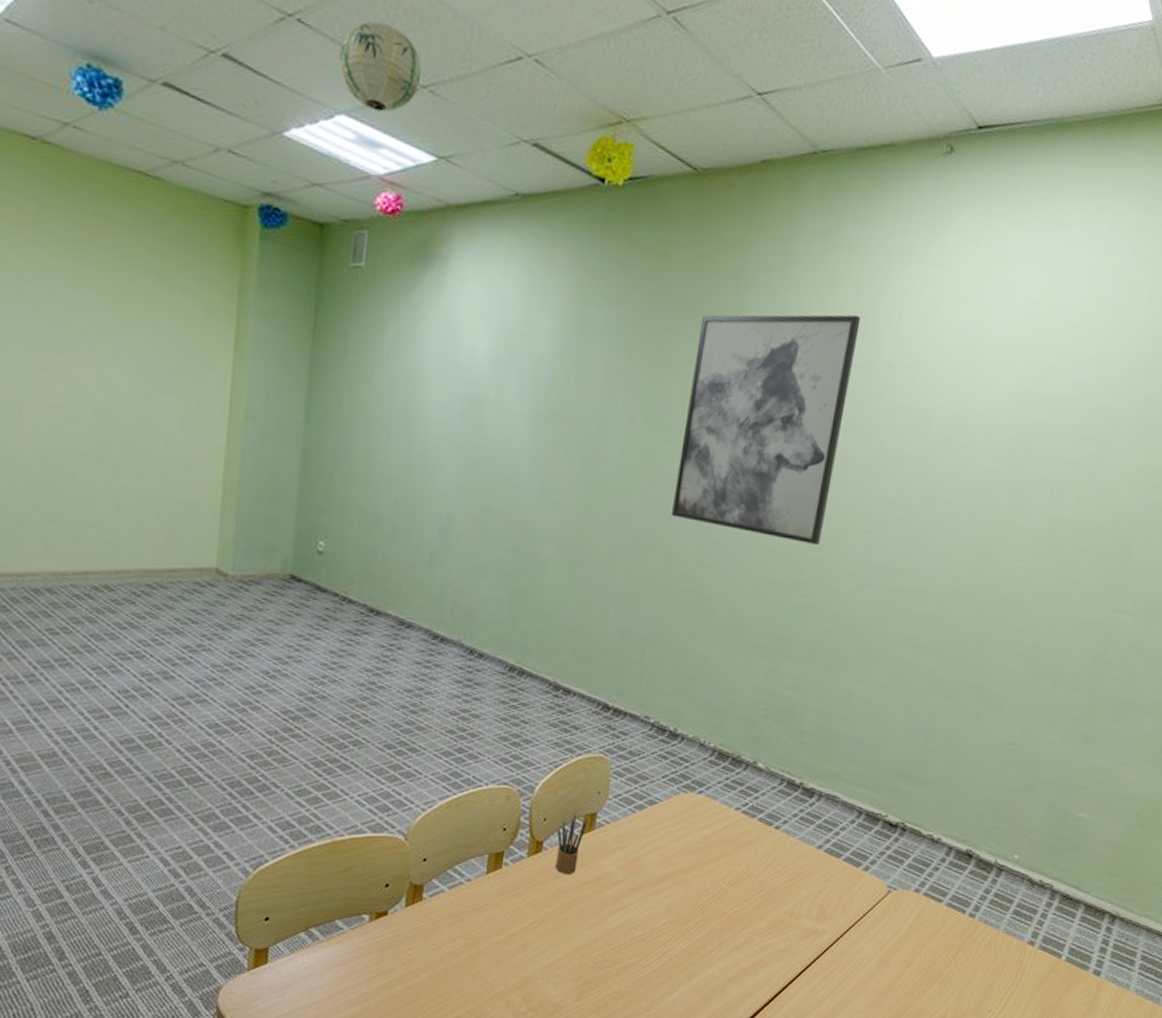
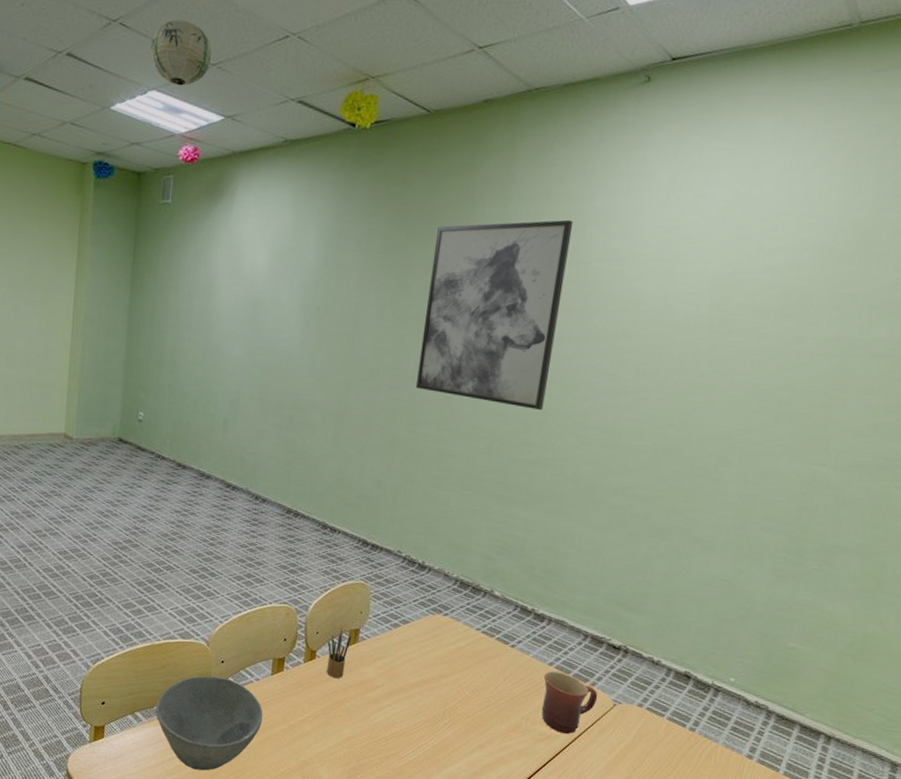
bowl: none [336,878,476,997] -> present [155,675,263,771]
mug: none [807,855,871,928] -> present [541,671,598,734]

